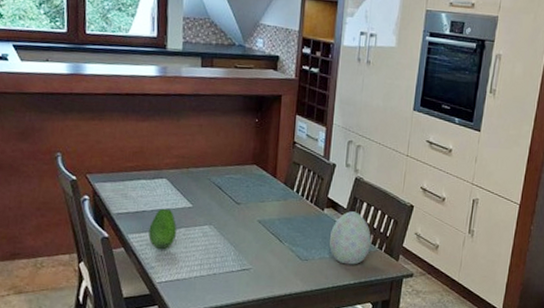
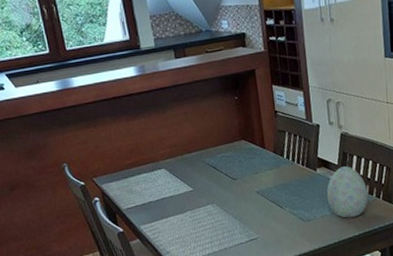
fruit: present [148,208,177,250] -> none [158,196,184,235]

